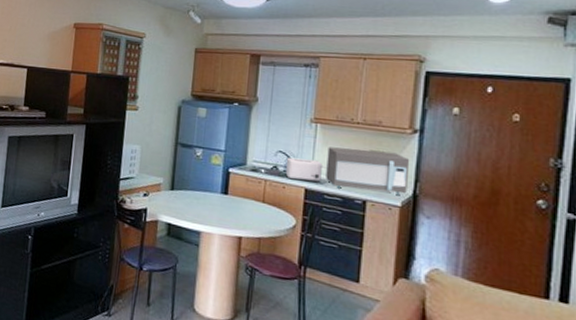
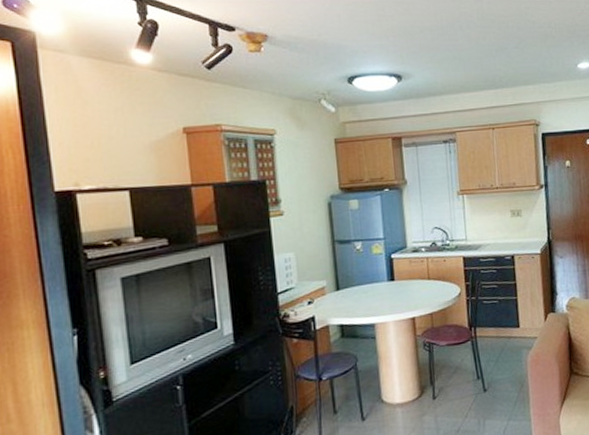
toaster: present [285,157,324,183] -> none [442,229,475,252]
microwave: present [326,147,410,195] -> none [476,208,543,250]

